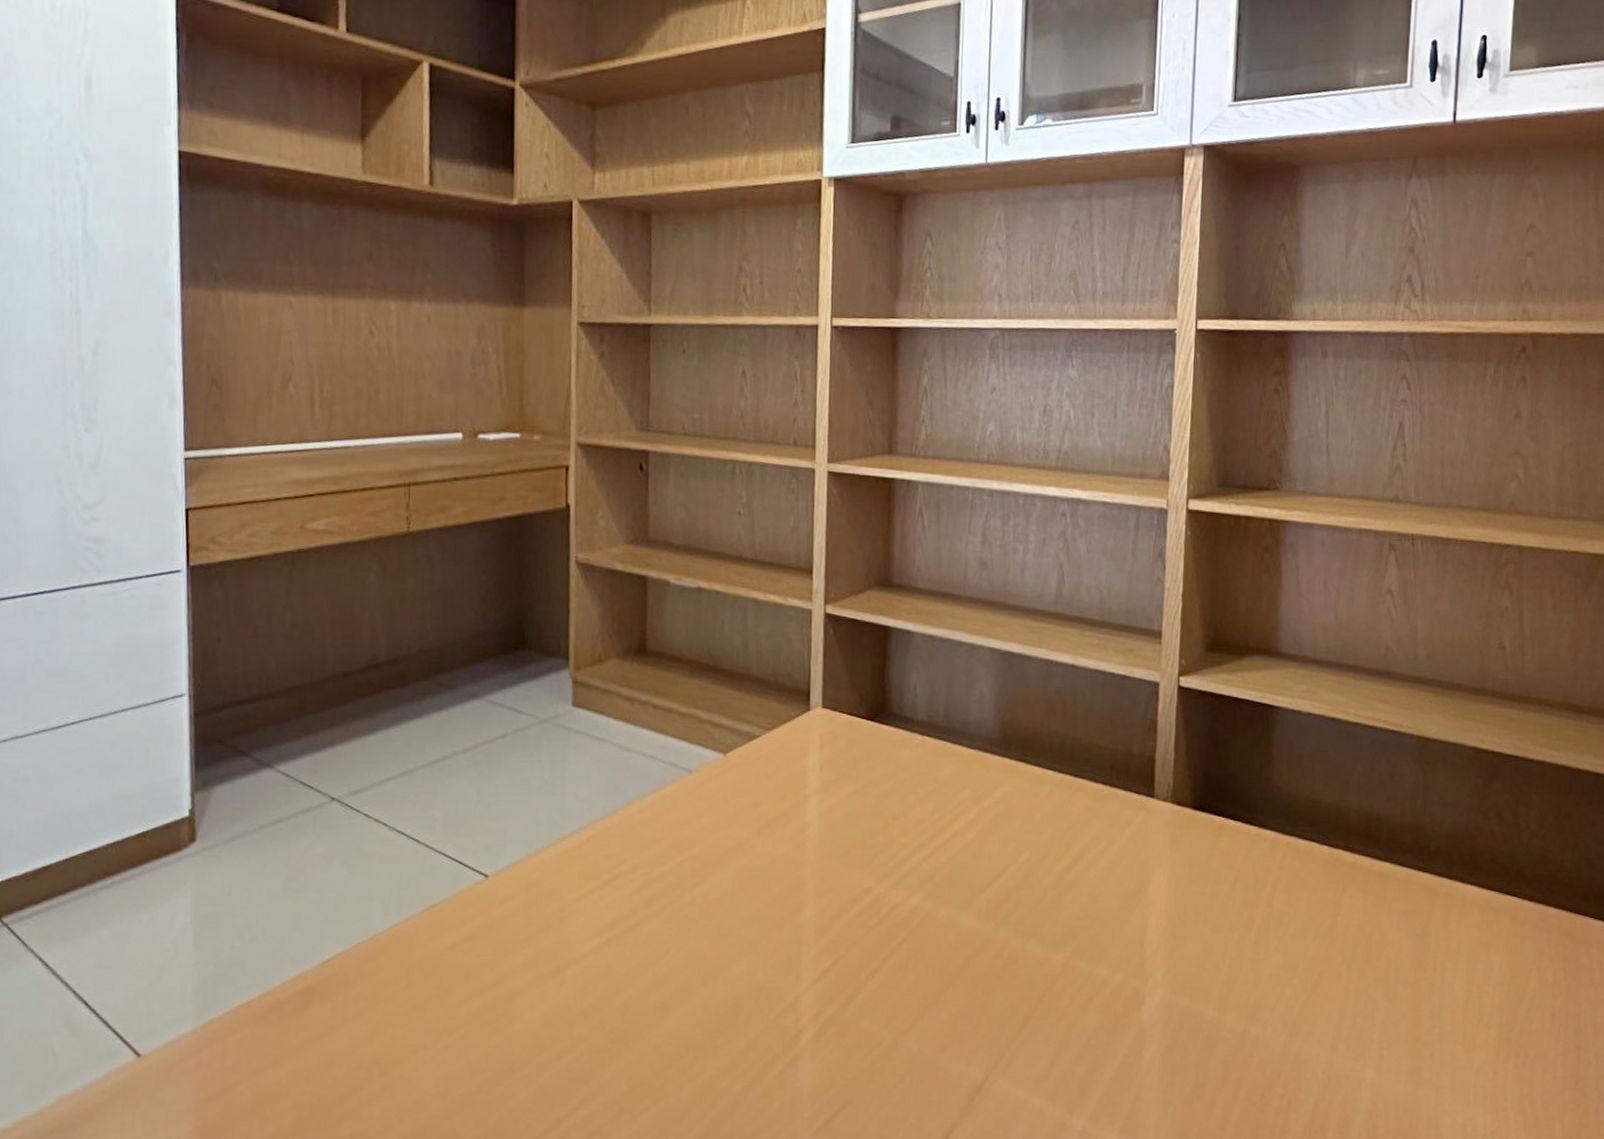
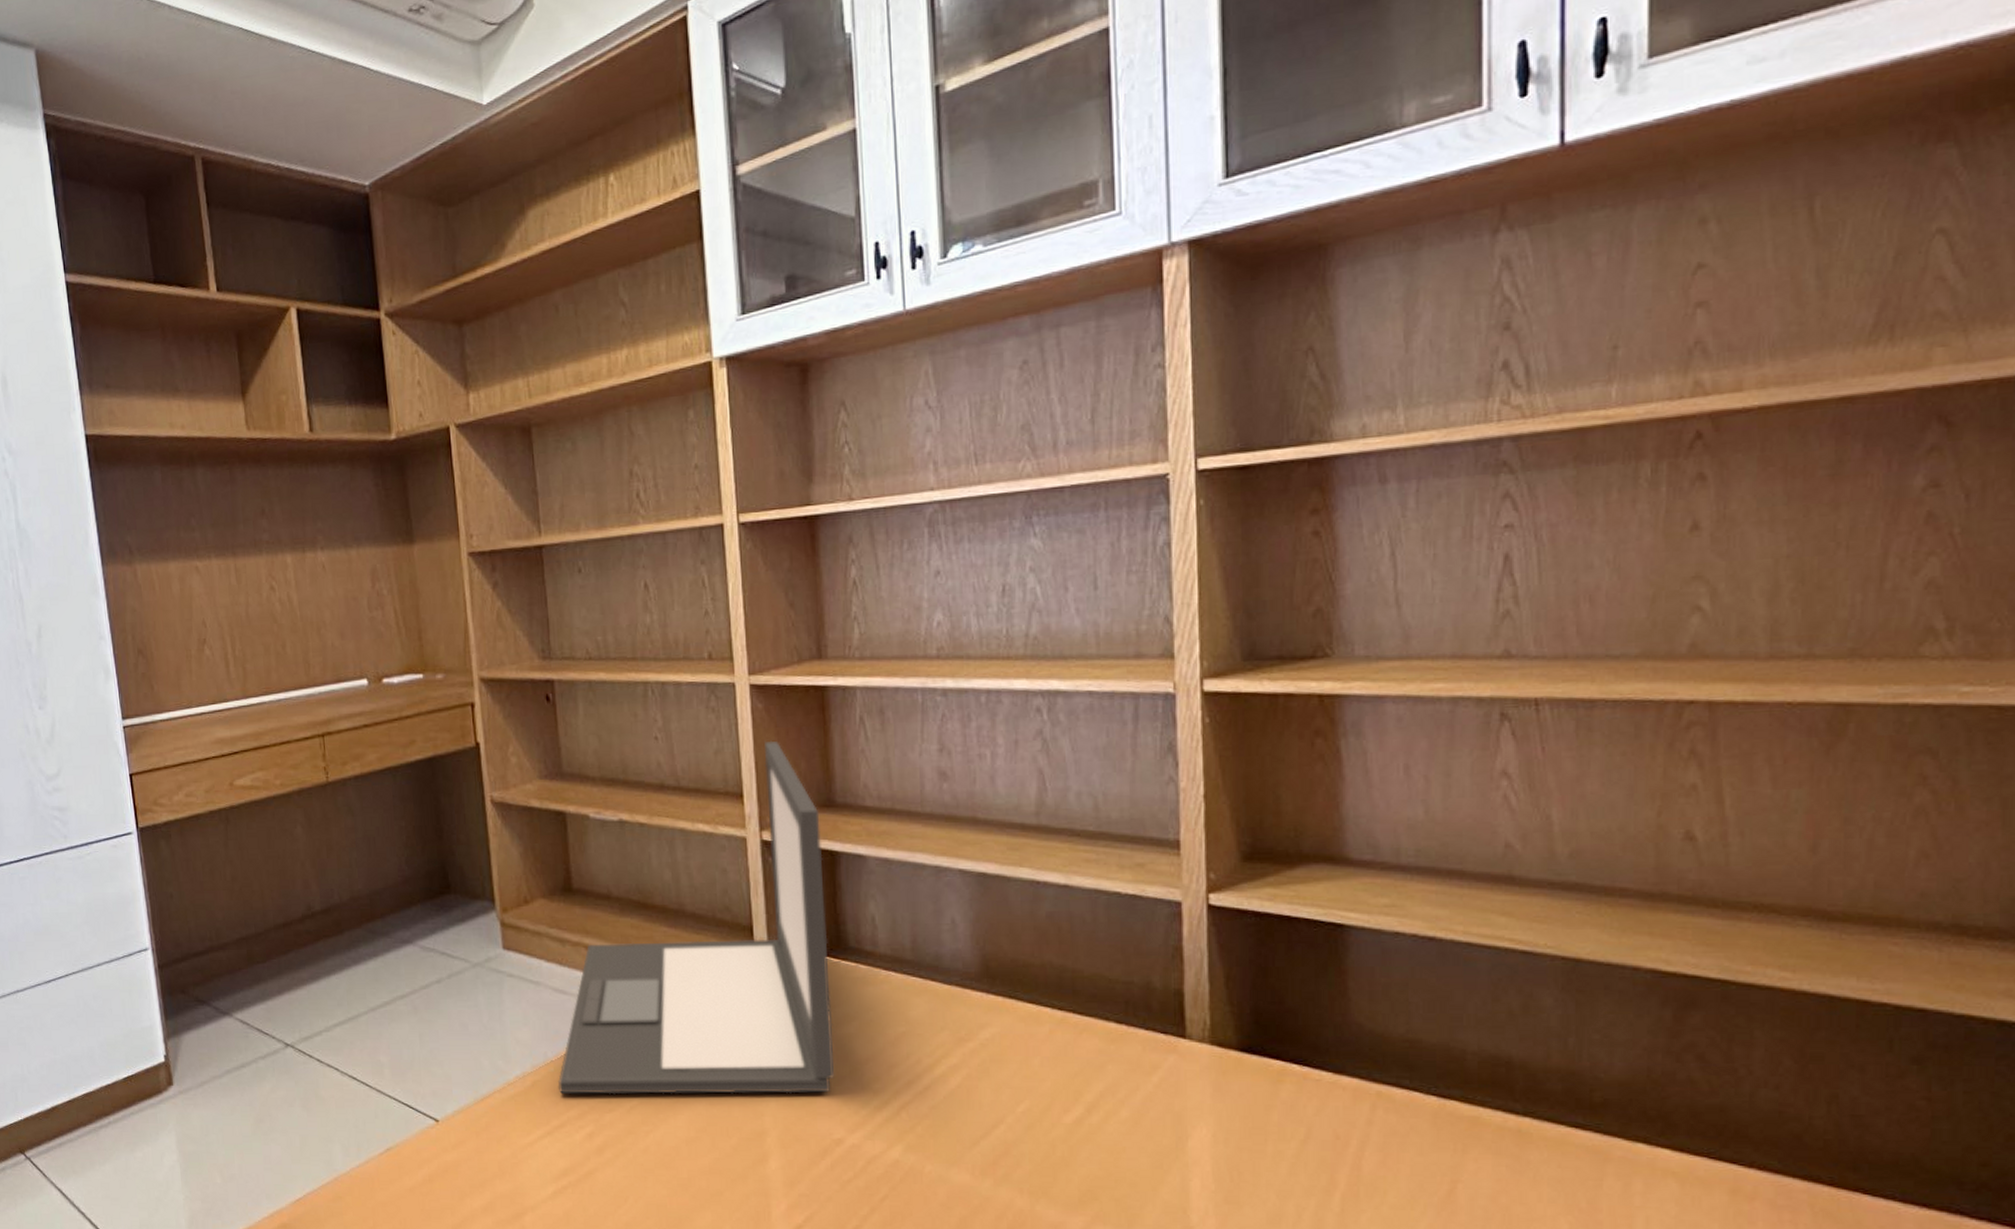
laptop: none [612,523,878,849] -> present [557,740,835,1095]

